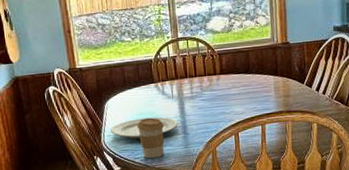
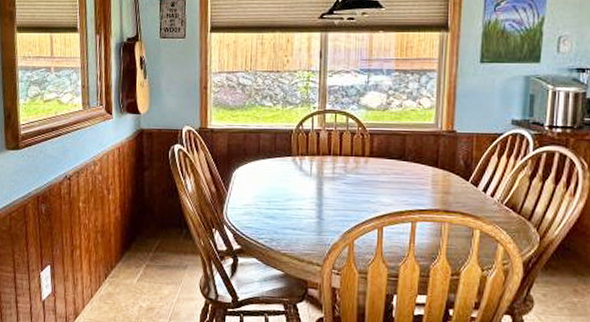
plate: present [111,117,178,140] -> none [235,193,313,217]
coffee cup: present [137,117,165,159] -> none [265,194,297,242]

